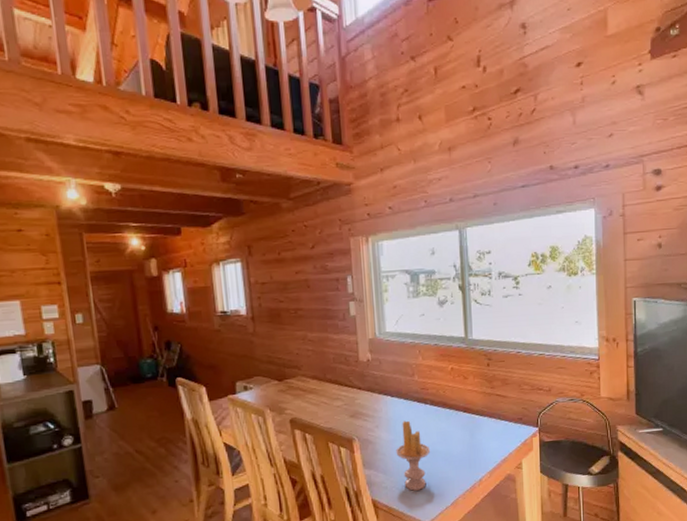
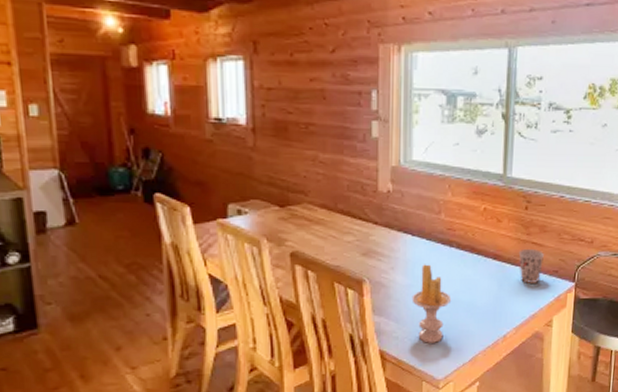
cup: none [485,400,508,431] -> present [518,249,544,283]

